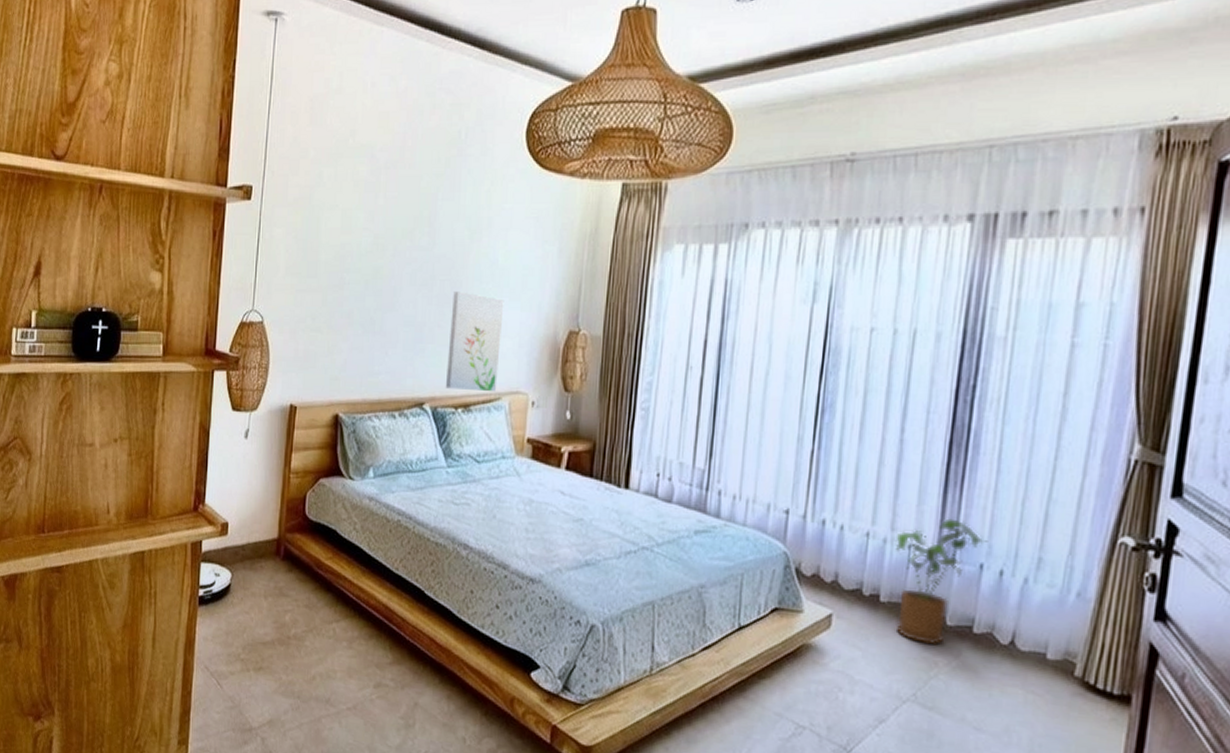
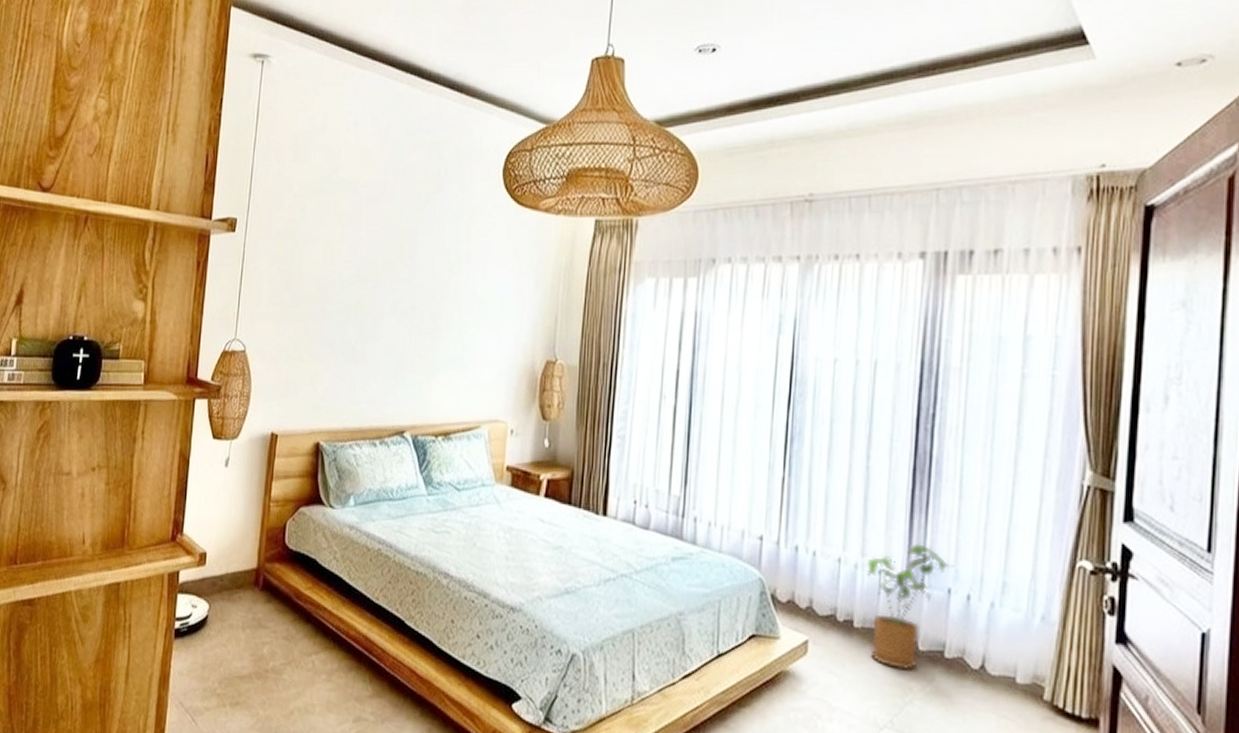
wall art: present [445,291,504,392] -> none [425,322,483,421]

